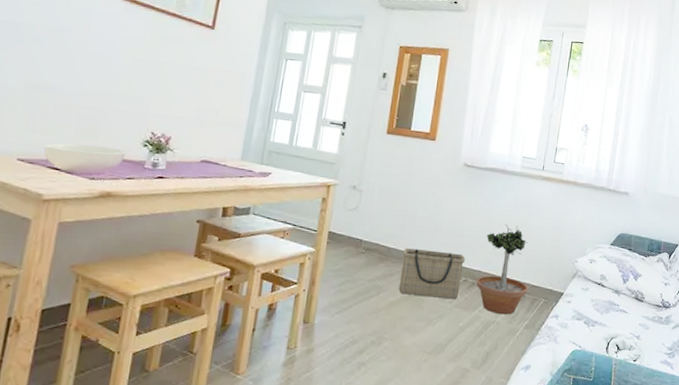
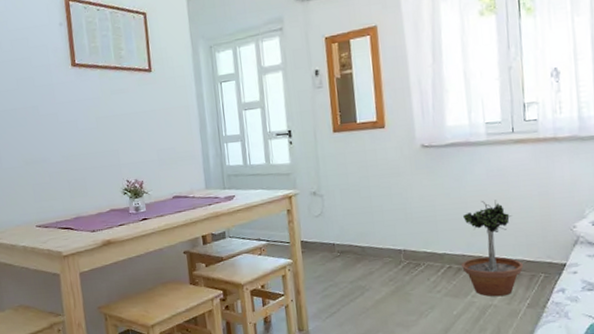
bowl: present [43,143,127,175] -> none [50,200,113,230]
basket: present [398,248,466,299] -> none [377,240,446,291]

